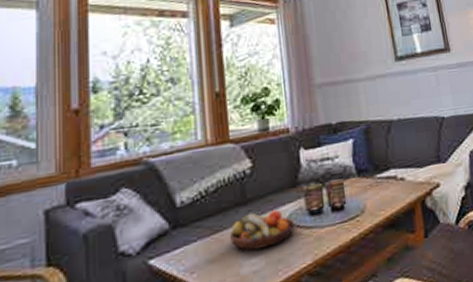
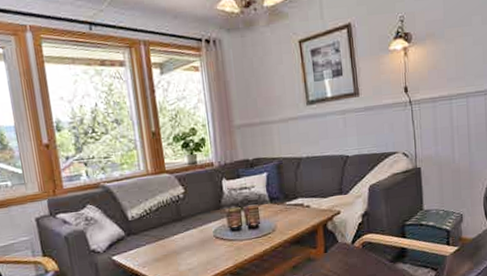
fruit bowl: present [230,210,295,250] -> none [170,226,220,254]

